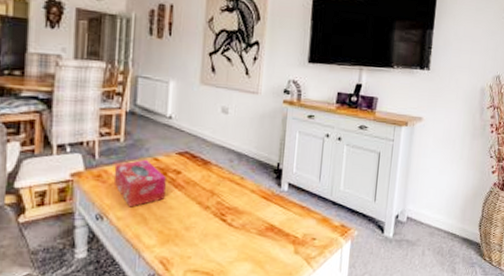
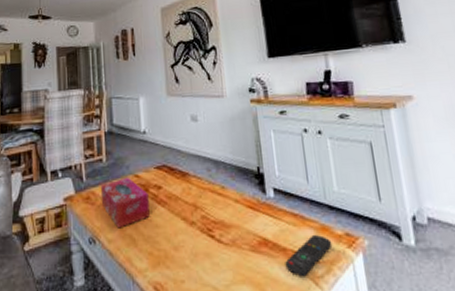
remote control: none [285,224,329,258] -> present [285,234,333,277]

